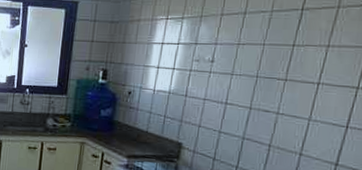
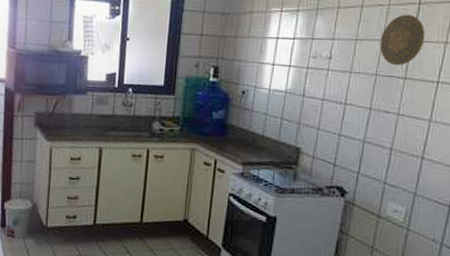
decorative plate: none [261,19,308,69] -> present [379,14,426,66]

